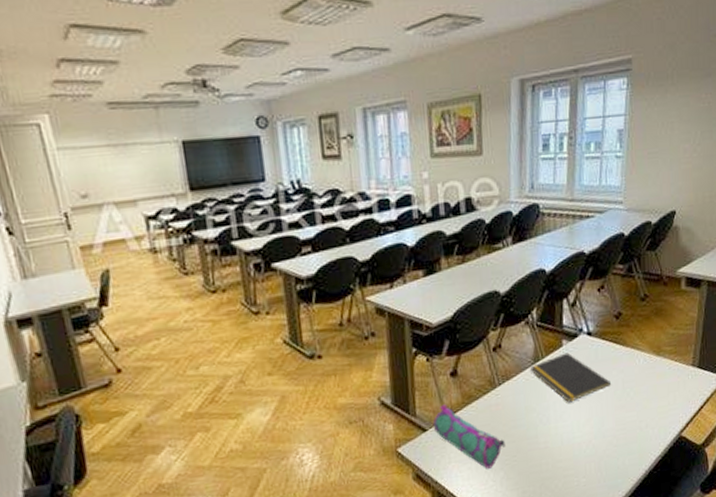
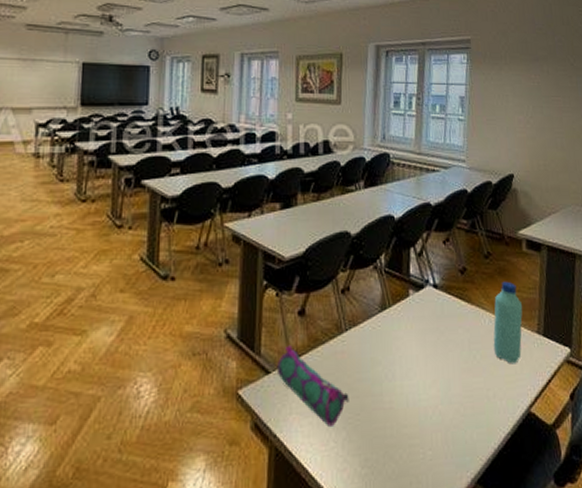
notepad: present [530,352,612,403] -> none [377,303,458,359]
water bottle: none [647,320,679,397] -> present [493,281,523,364]

